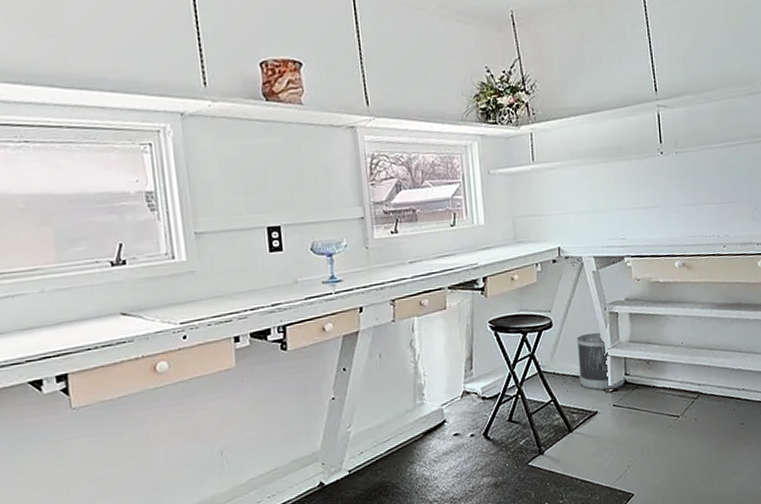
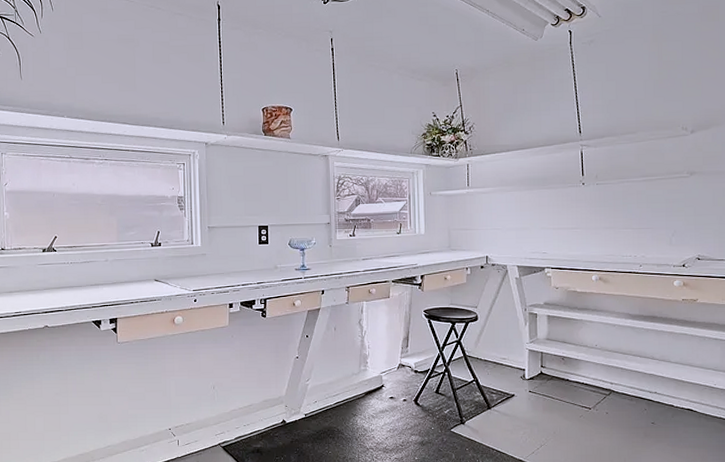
wastebasket: present [576,332,625,391] -> none [498,328,541,378]

